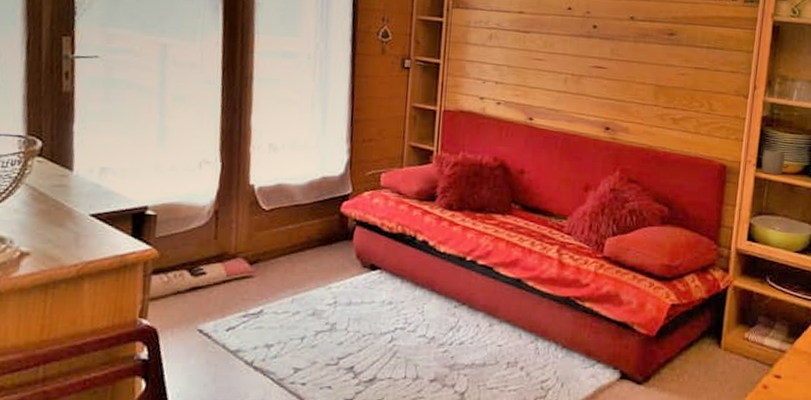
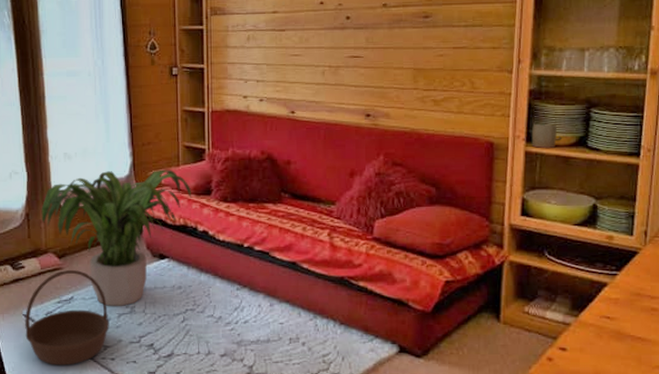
basket: none [198,279,304,391] -> present [25,270,110,366]
potted plant: none [233,167,414,322] -> present [41,169,192,306]

